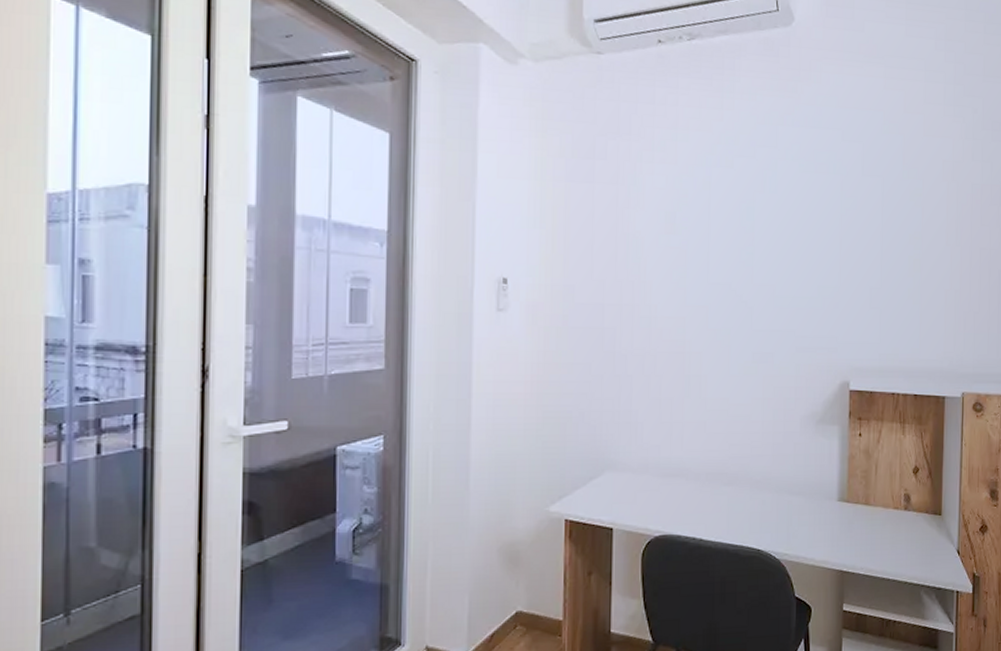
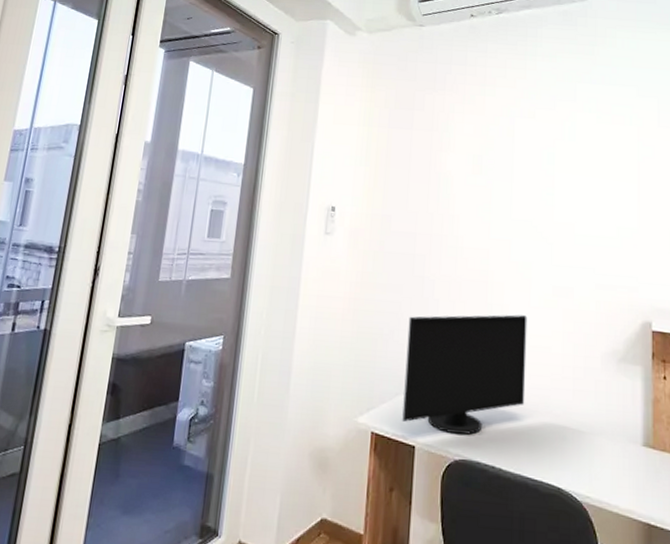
computer monitor: none [598,385,727,511] -> present [402,314,527,435]

